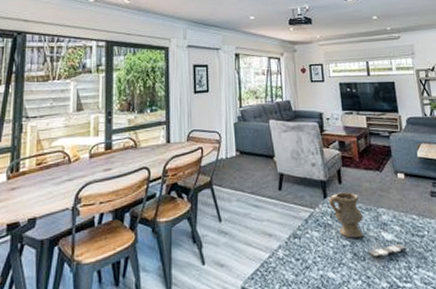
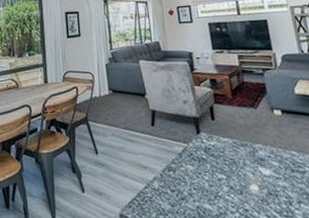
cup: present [328,192,408,259] -> none [201,128,288,193]

